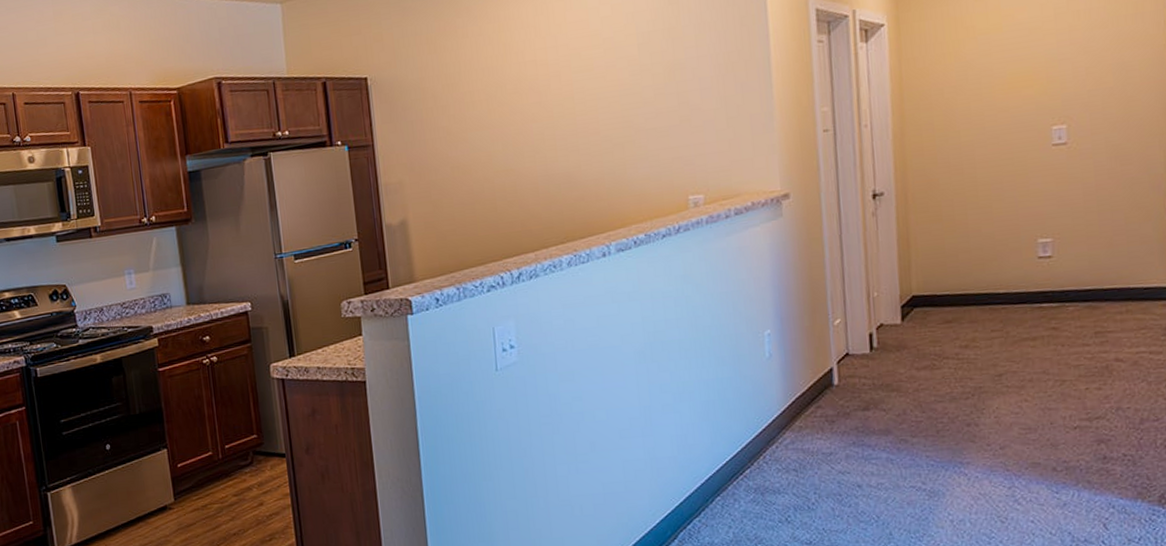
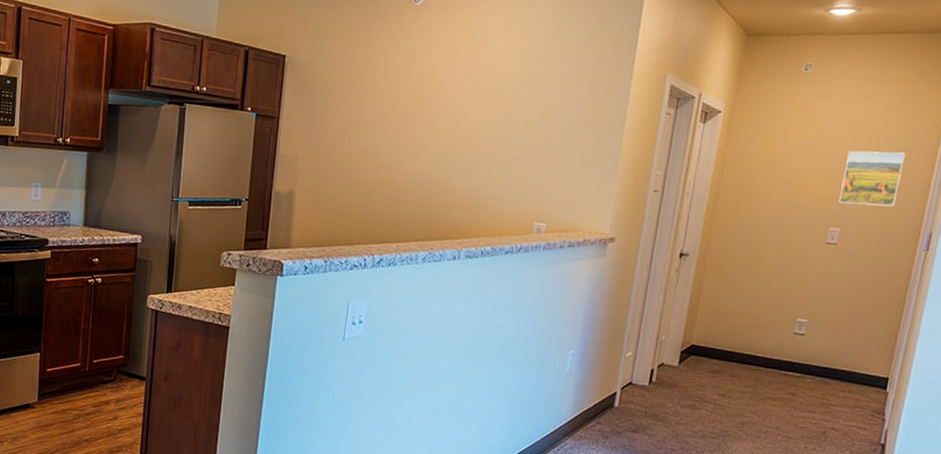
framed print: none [1054,20,1130,95] -> present [838,151,906,207]

